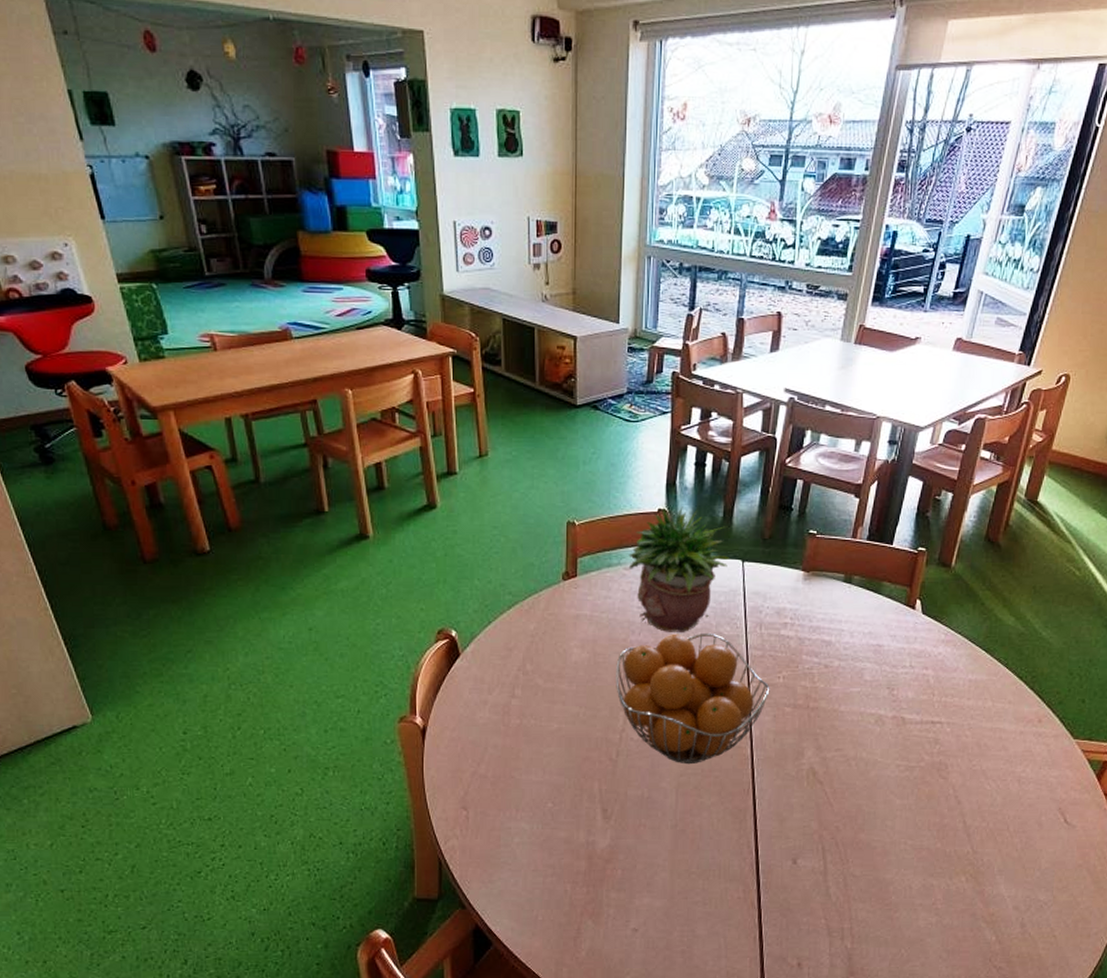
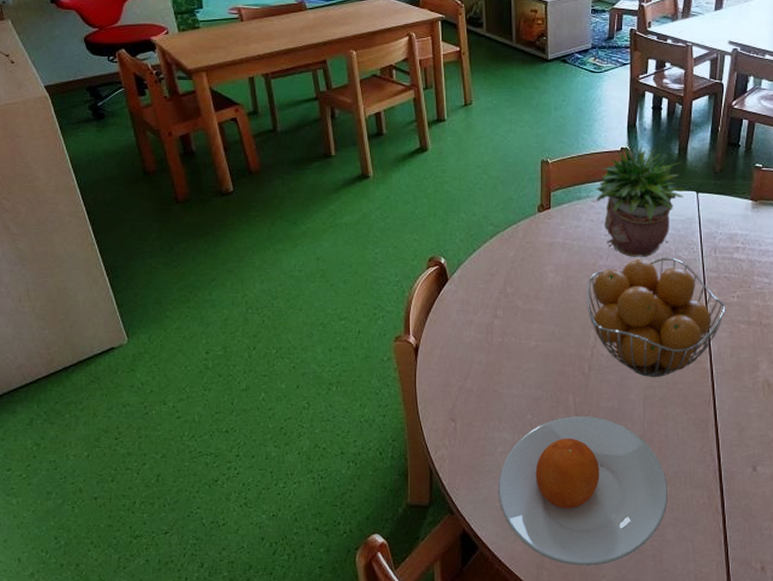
plate: none [515,805,700,962] -> present [499,416,667,566]

